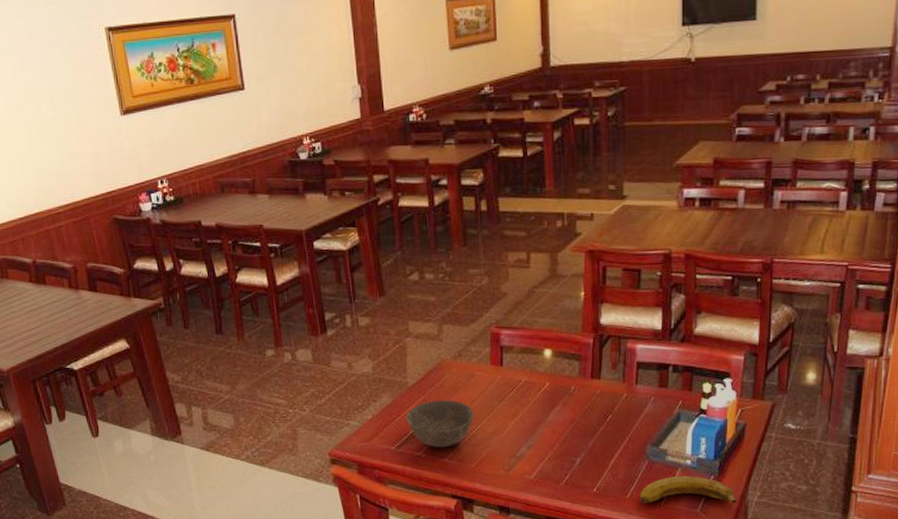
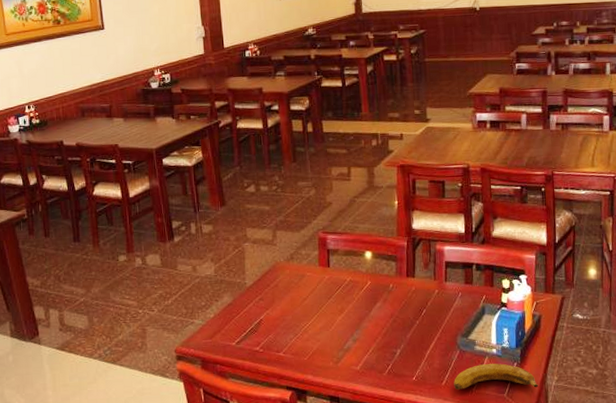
bowl: present [405,400,475,448] -> none [244,298,306,343]

